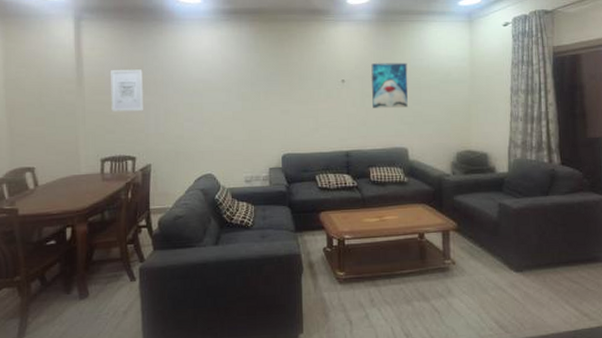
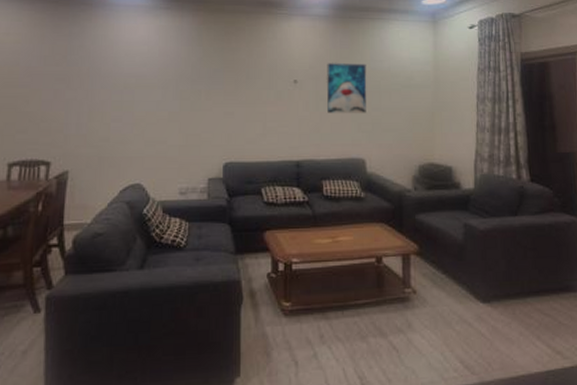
wall art: present [111,69,143,112] -> none [25,59,66,108]

